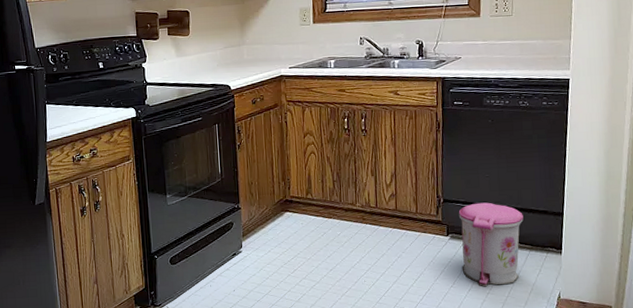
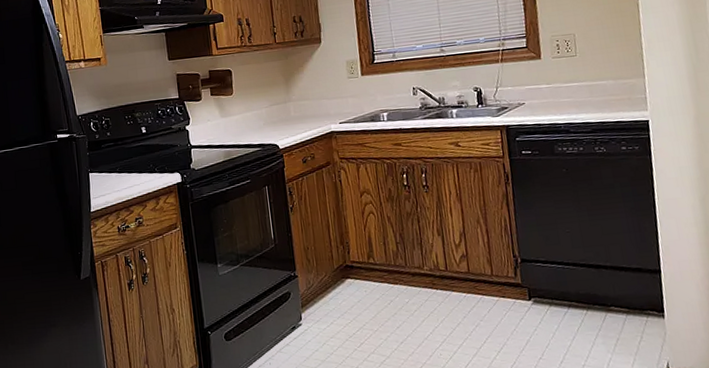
trash can: present [458,202,523,287] -> none [539,261,617,358]

